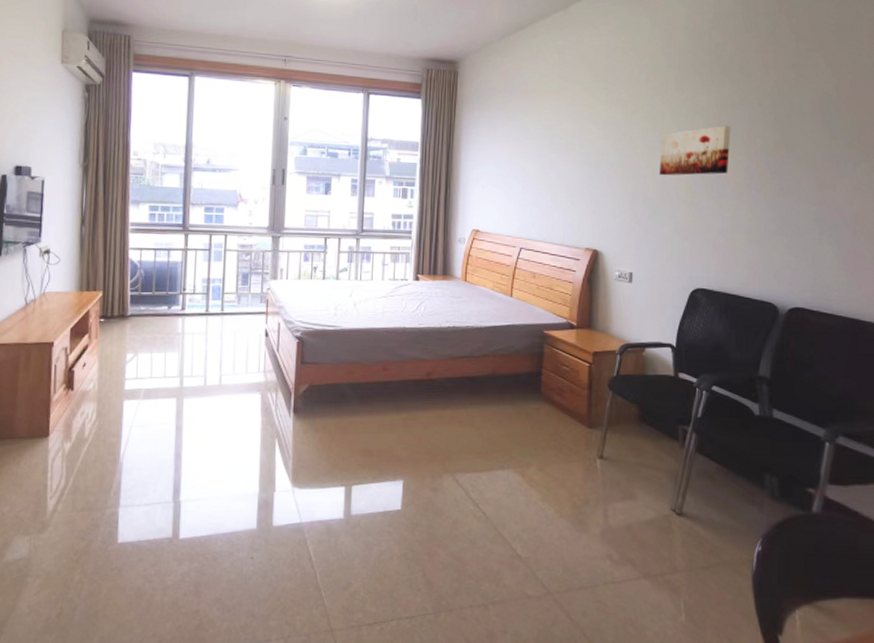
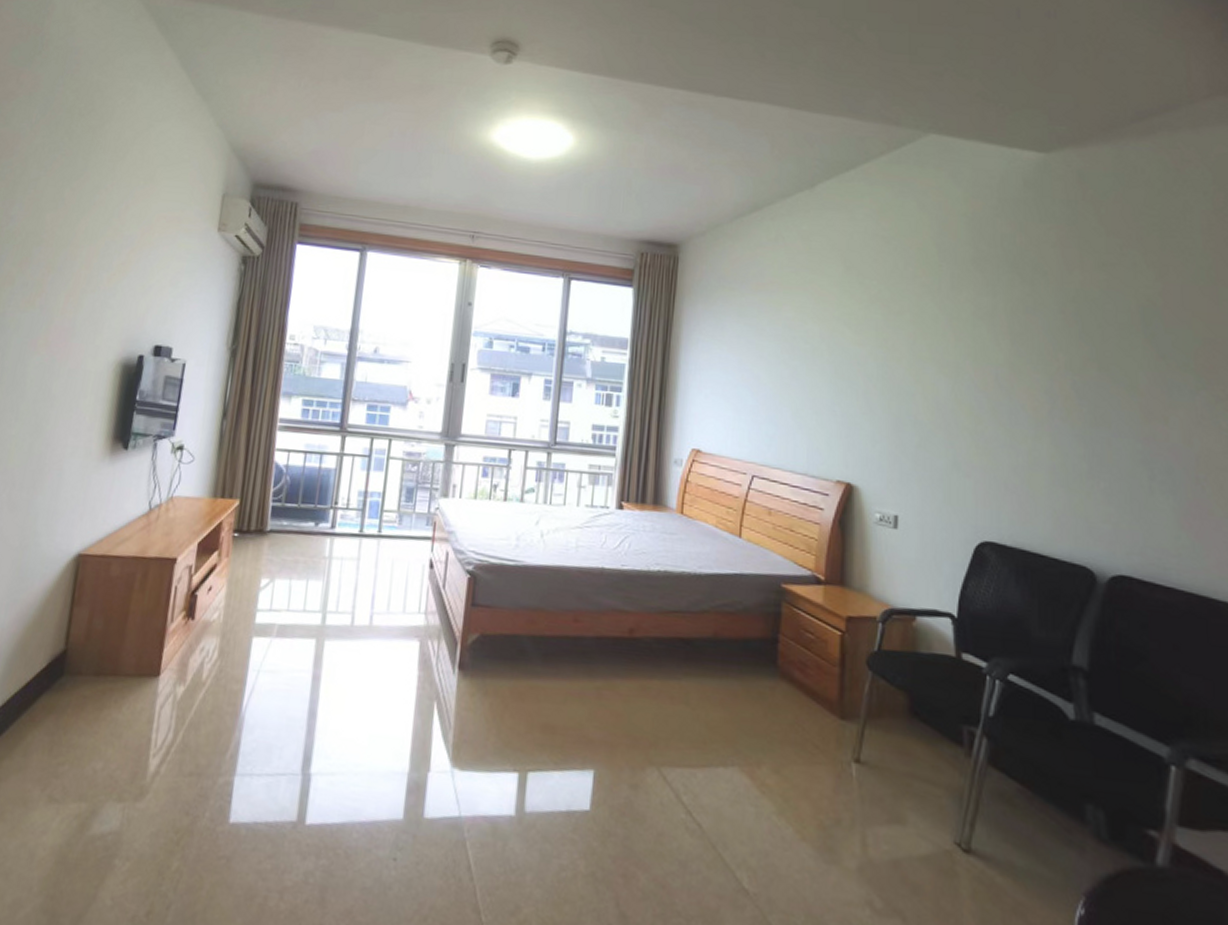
wall art: present [659,126,731,176] -> none [932,335,1025,396]

